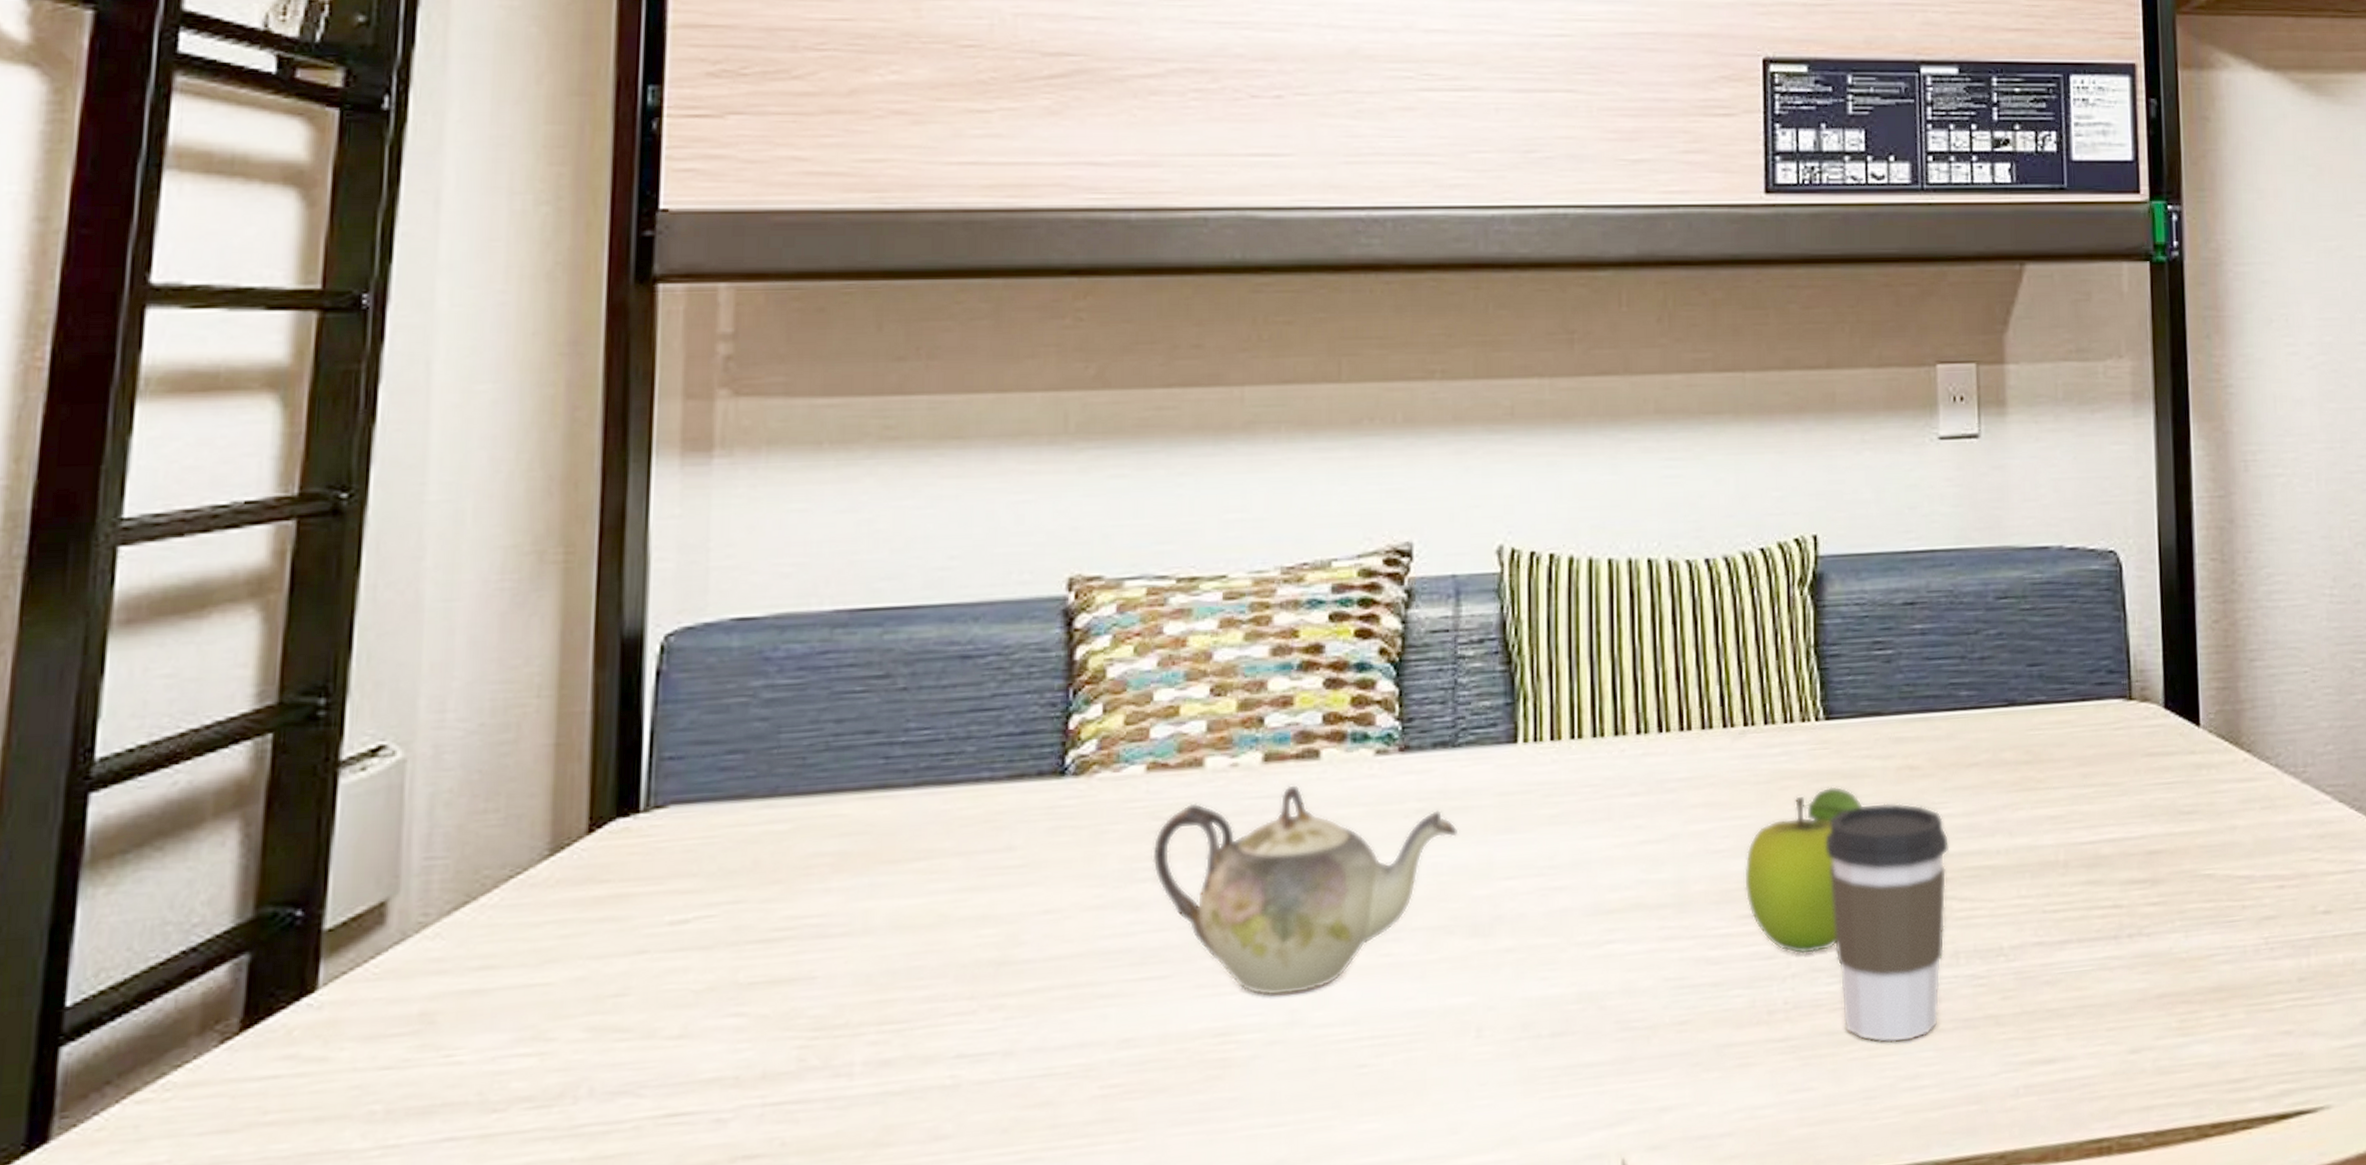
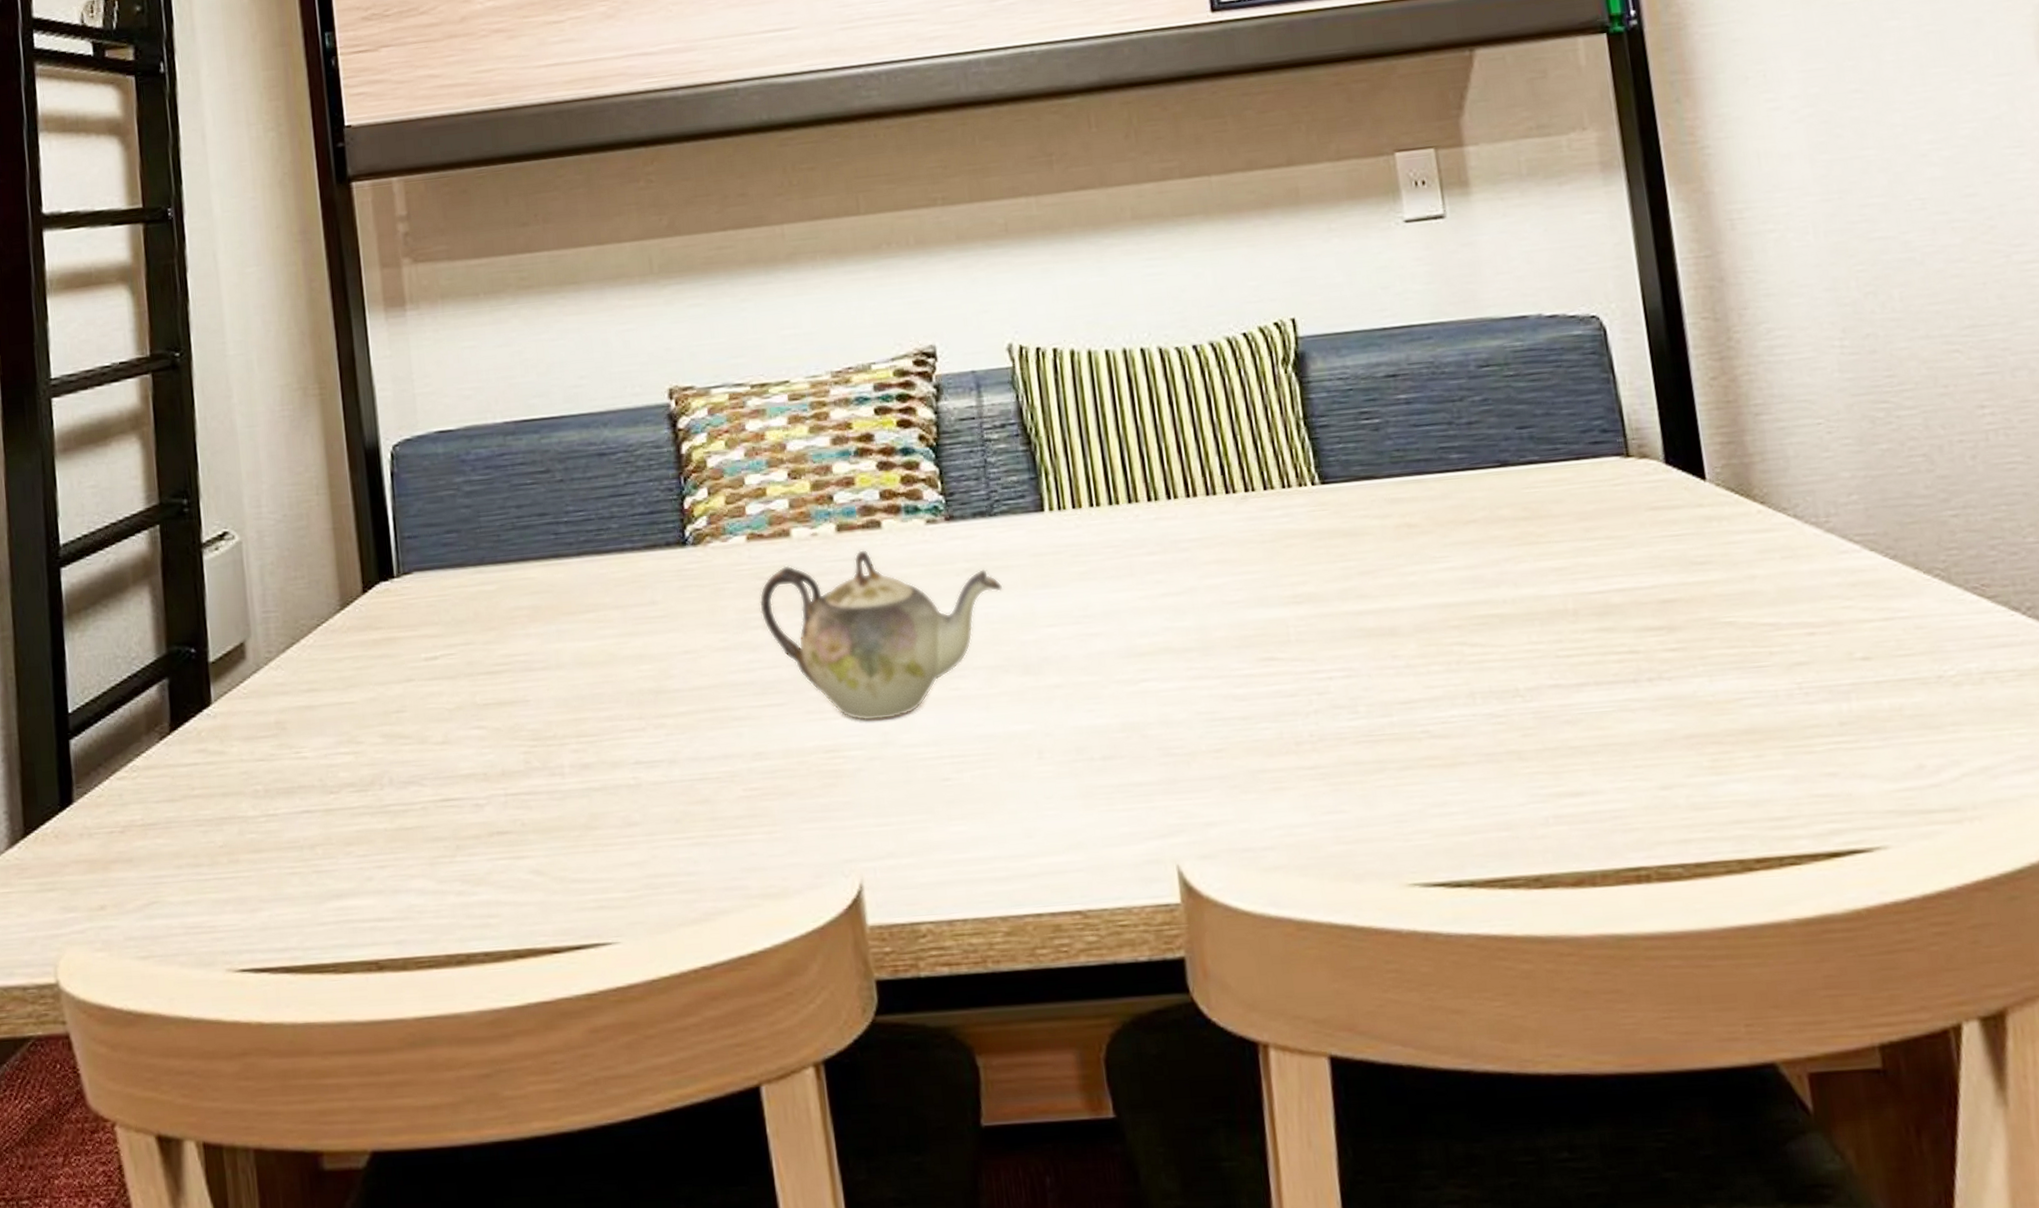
fruit: present [1744,786,1864,954] -> none [1259,543,1367,693]
coffee cup: present [1825,802,1950,1043] -> none [1333,557,1461,773]

